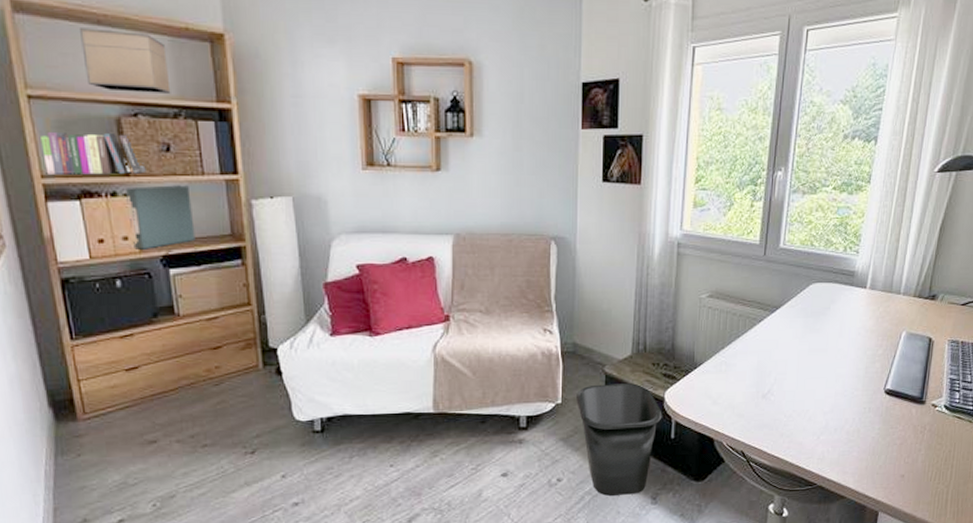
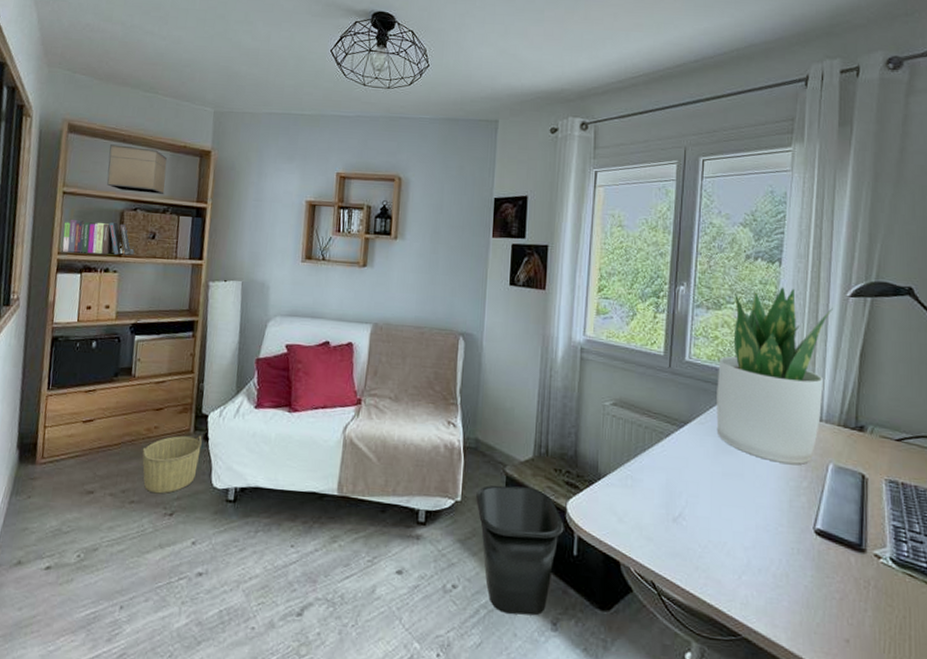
binder: present [126,185,196,250] -> none [112,265,164,318]
basket: none [205,370,275,435] -> present [142,435,202,494]
planter: none [805,166,920,335] -> present [716,287,833,464]

